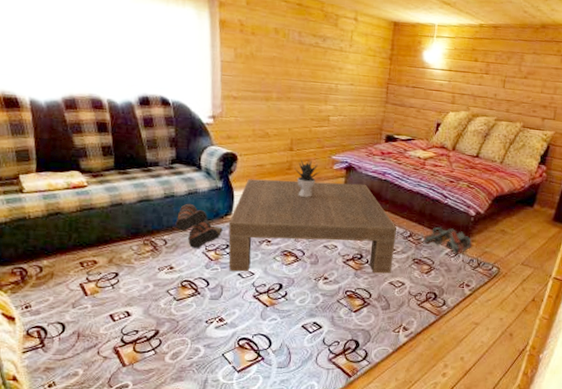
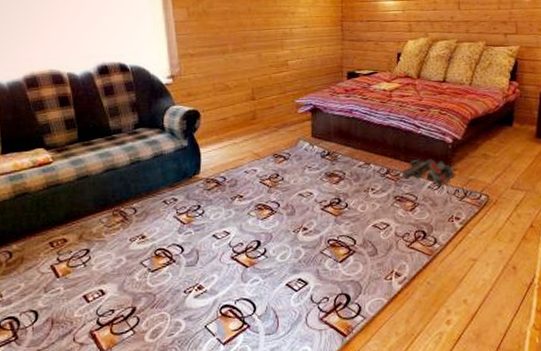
boots: present [175,203,223,249] -> none [143,167,193,214]
coffee table: present [228,179,397,274] -> none [197,124,374,234]
potted plant: present [294,159,321,197] -> none [259,107,286,146]

